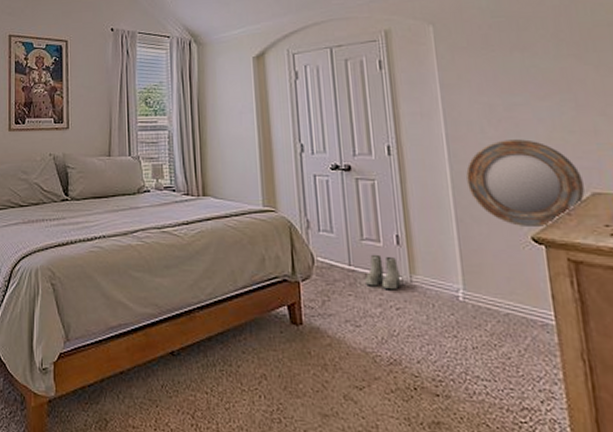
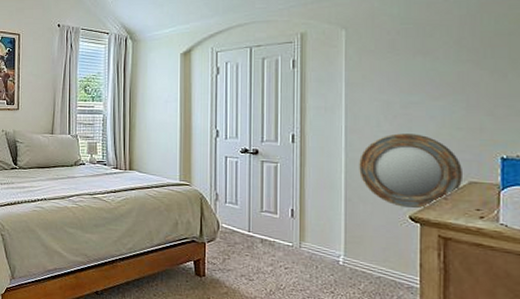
boots: present [365,254,401,290] -> none [261,223,292,254]

